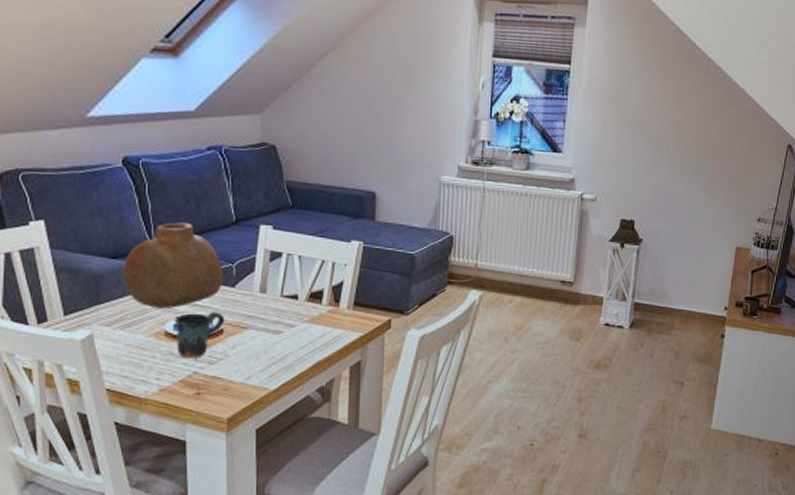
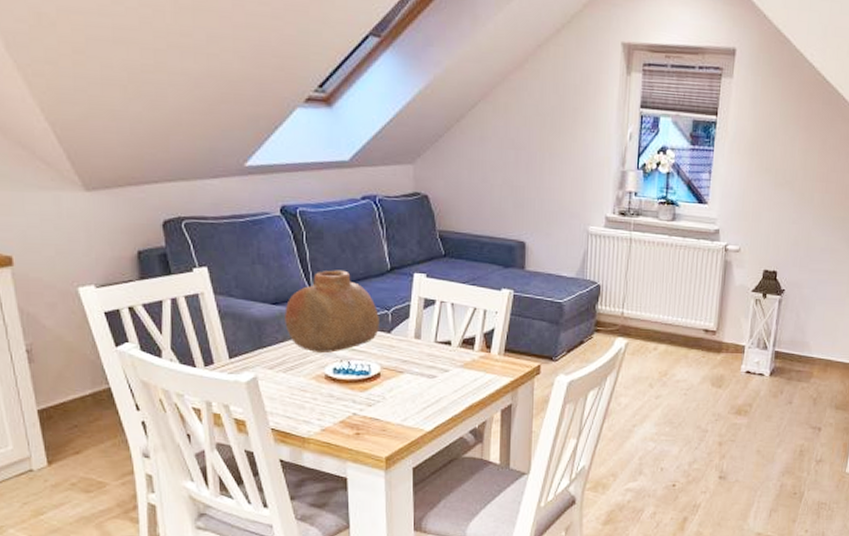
mug: present [174,312,225,358] -> none [333,356,382,401]

